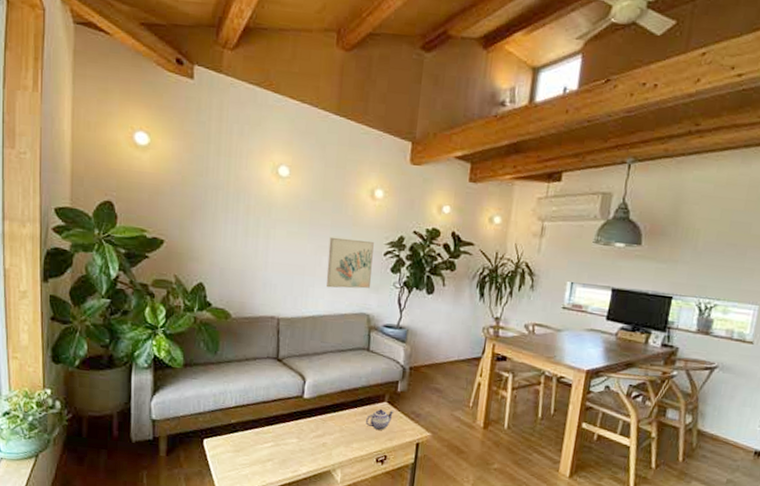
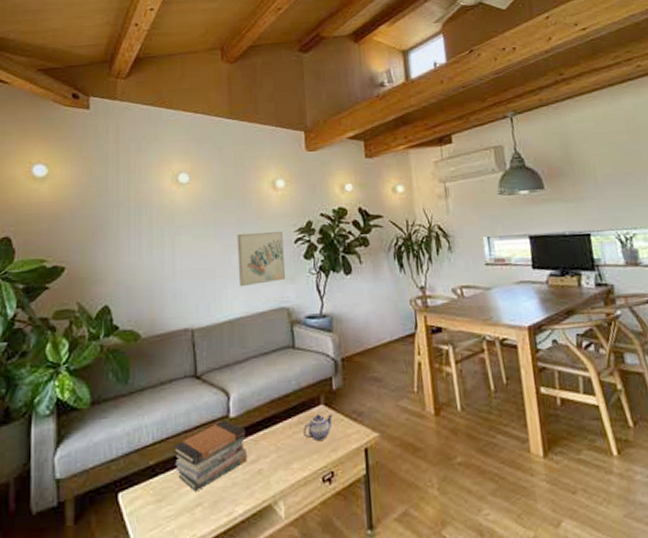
book stack: none [252,398,316,450] -> present [173,419,247,492]

